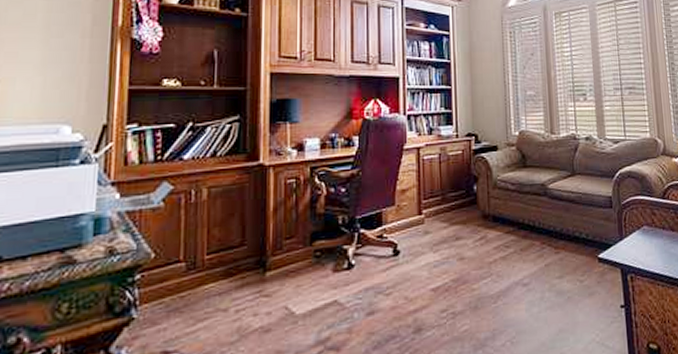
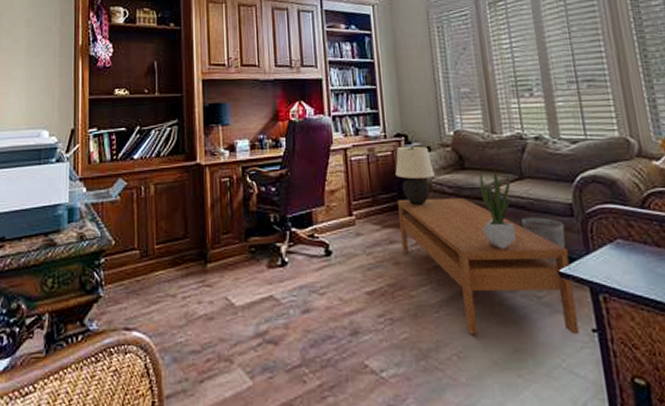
table lamp: none [464,145,500,203] -> present [395,145,435,206]
coffee table: none [464,193,611,321] -> present [396,197,580,336]
potted plant: none [538,167,566,240] -> present [479,170,517,250]
wastebasket: none [571,209,605,251] -> present [522,217,566,265]

